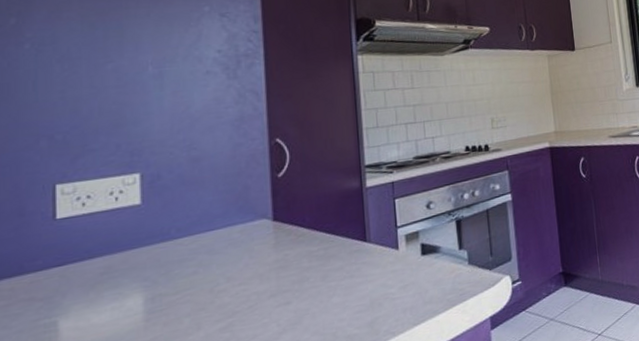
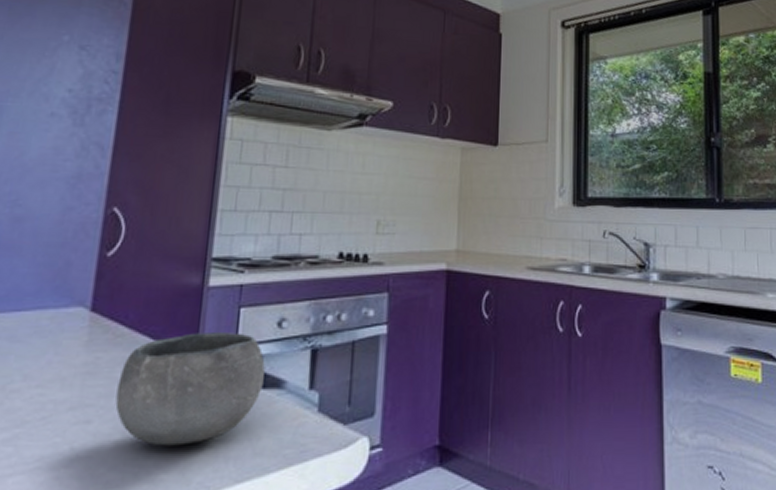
bowl: none [306,217,423,311] -> present [115,333,265,446]

